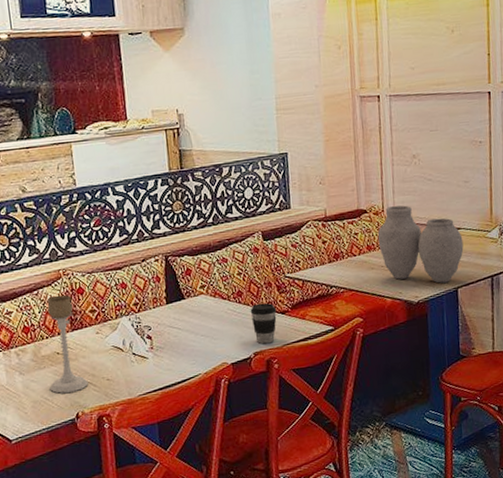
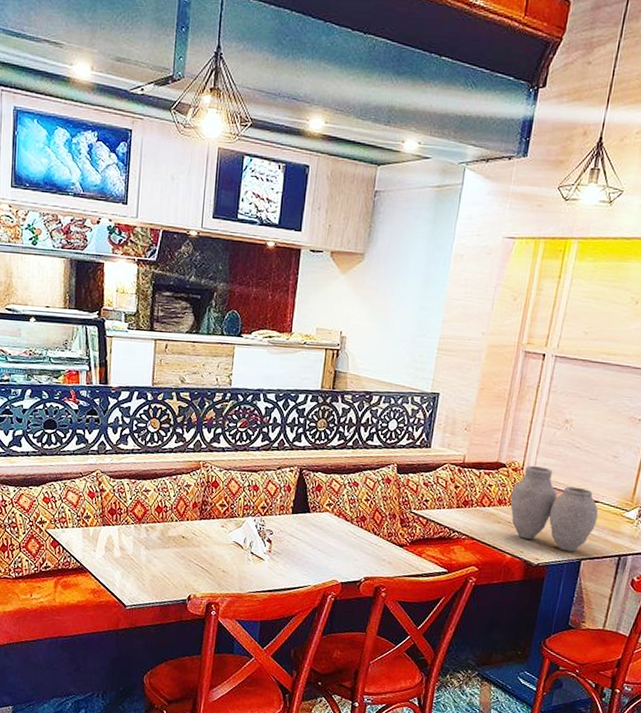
candle holder: present [46,294,88,394] -> none [169,484,206,575]
coffee cup: present [250,302,277,344] -> none [369,531,396,572]

